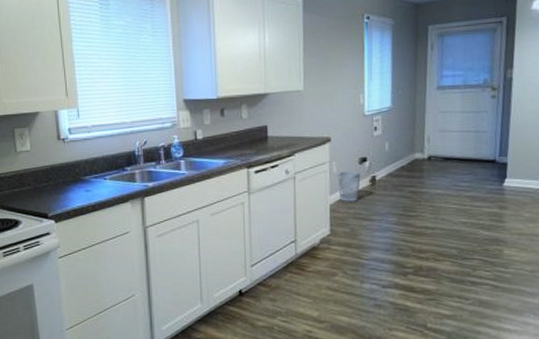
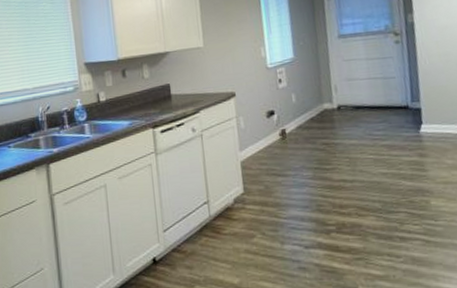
wastebasket: present [338,171,361,202] -> none [246,125,271,158]

